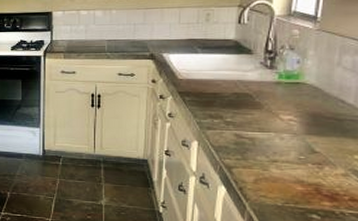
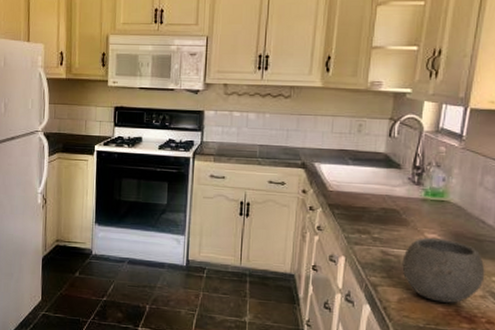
bowl: none [257,119,346,182] -> present [402,237,485,303]

